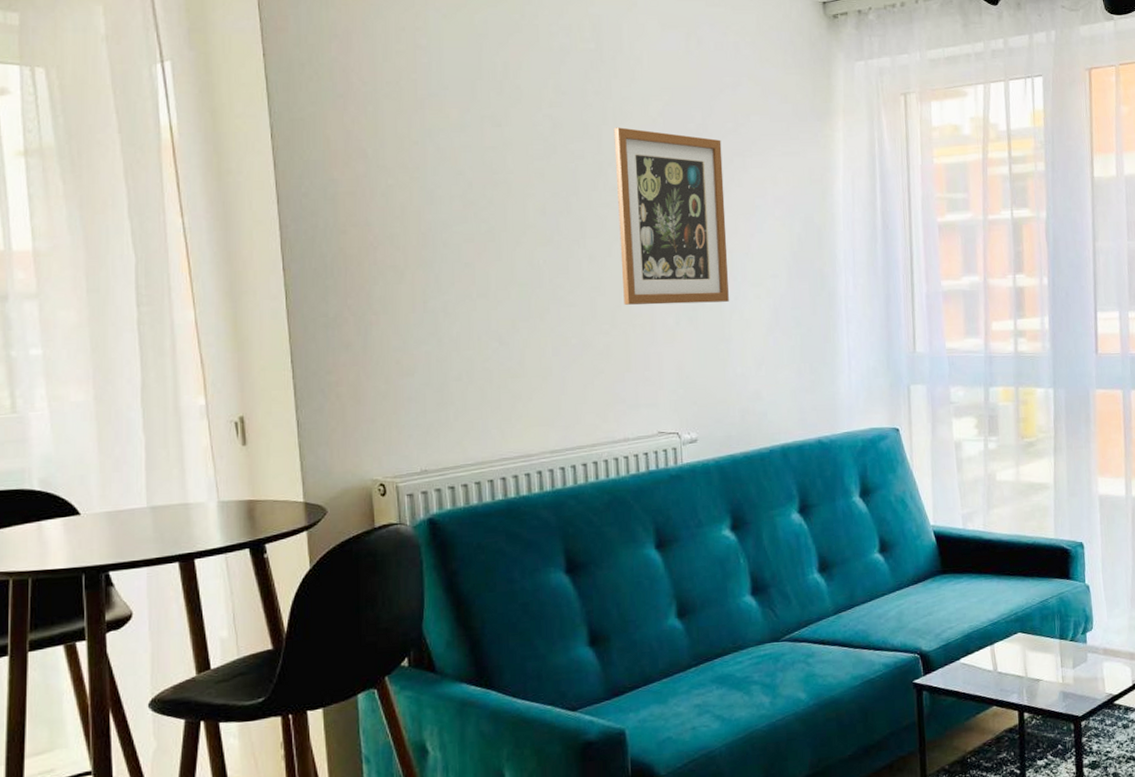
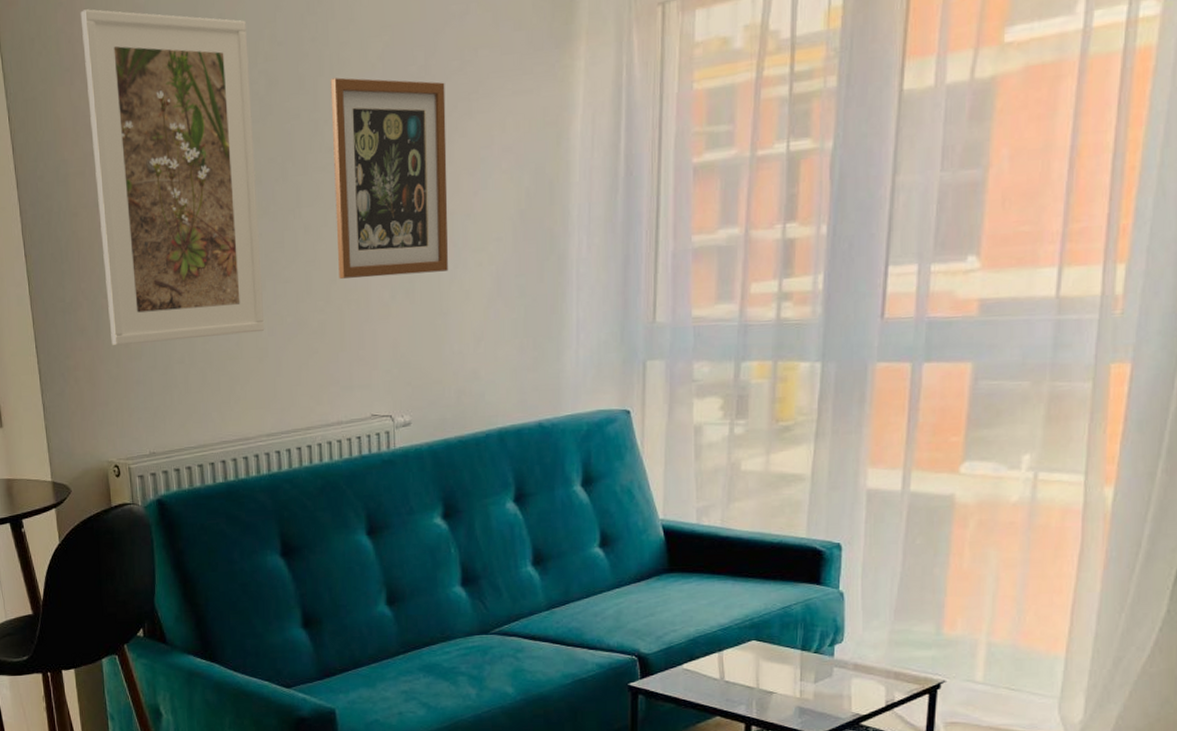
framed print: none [357,43,549,363] -> present [80,9,265,346]

